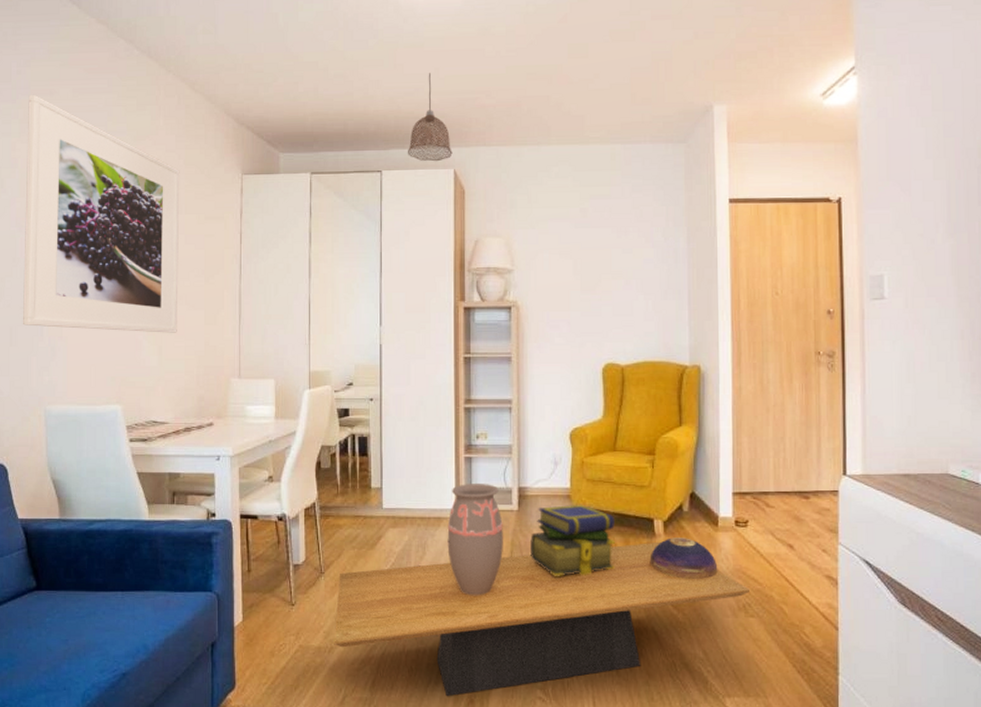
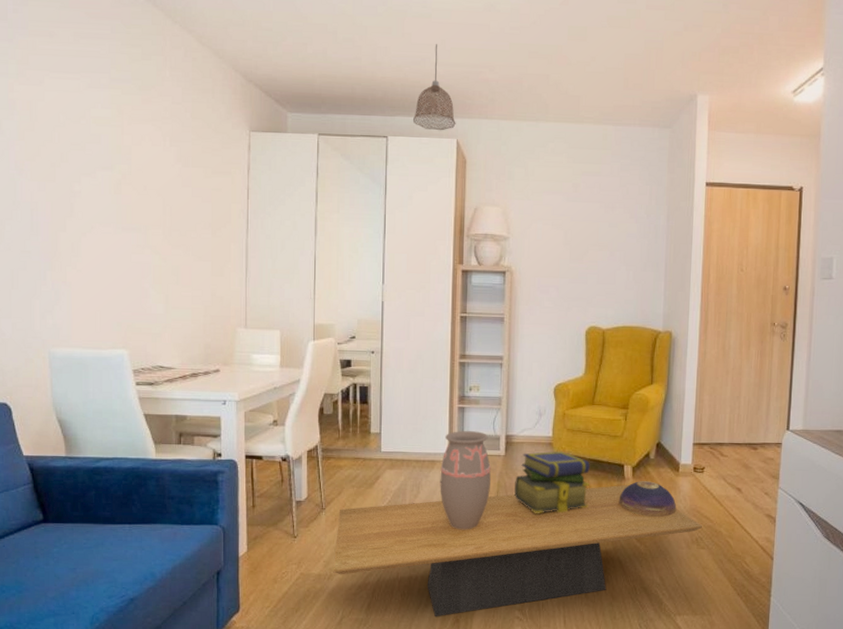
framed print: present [23,94,180,333] -> none [24,35,187,283]

